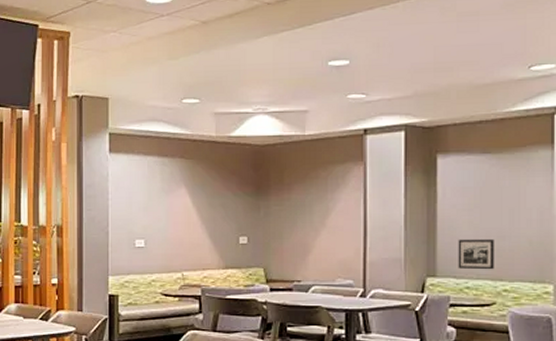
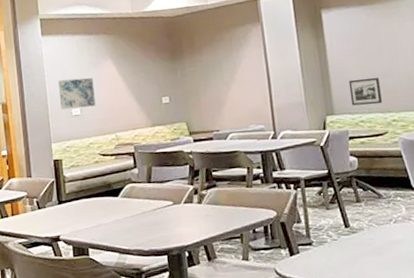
wall art: none [123,205,163,239] -> present [58,78,96,109]

